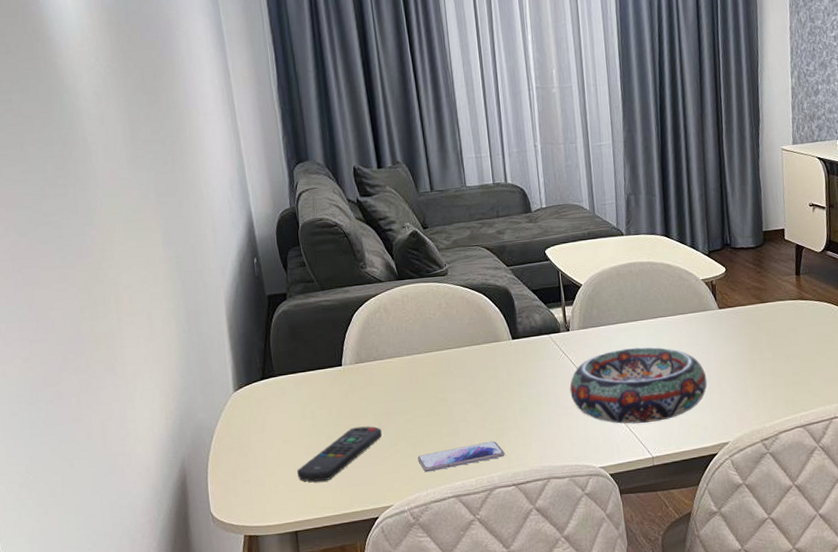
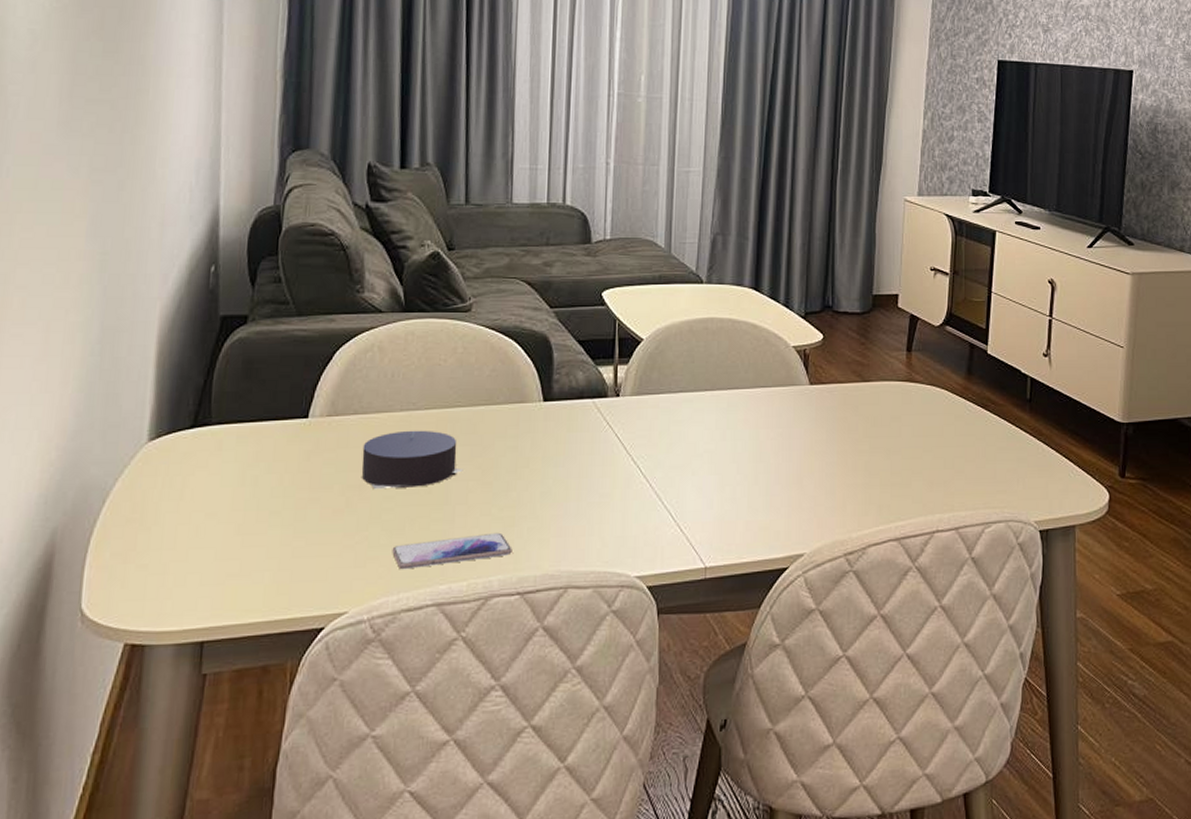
remote control: present [297,426,382,482] -> none [218,501,348,573]
candle: none [384,368,460,415] -> present [361,430,464,490]
decorative bowl: present [569,347,707,424] -> none [610,425,786,522]

